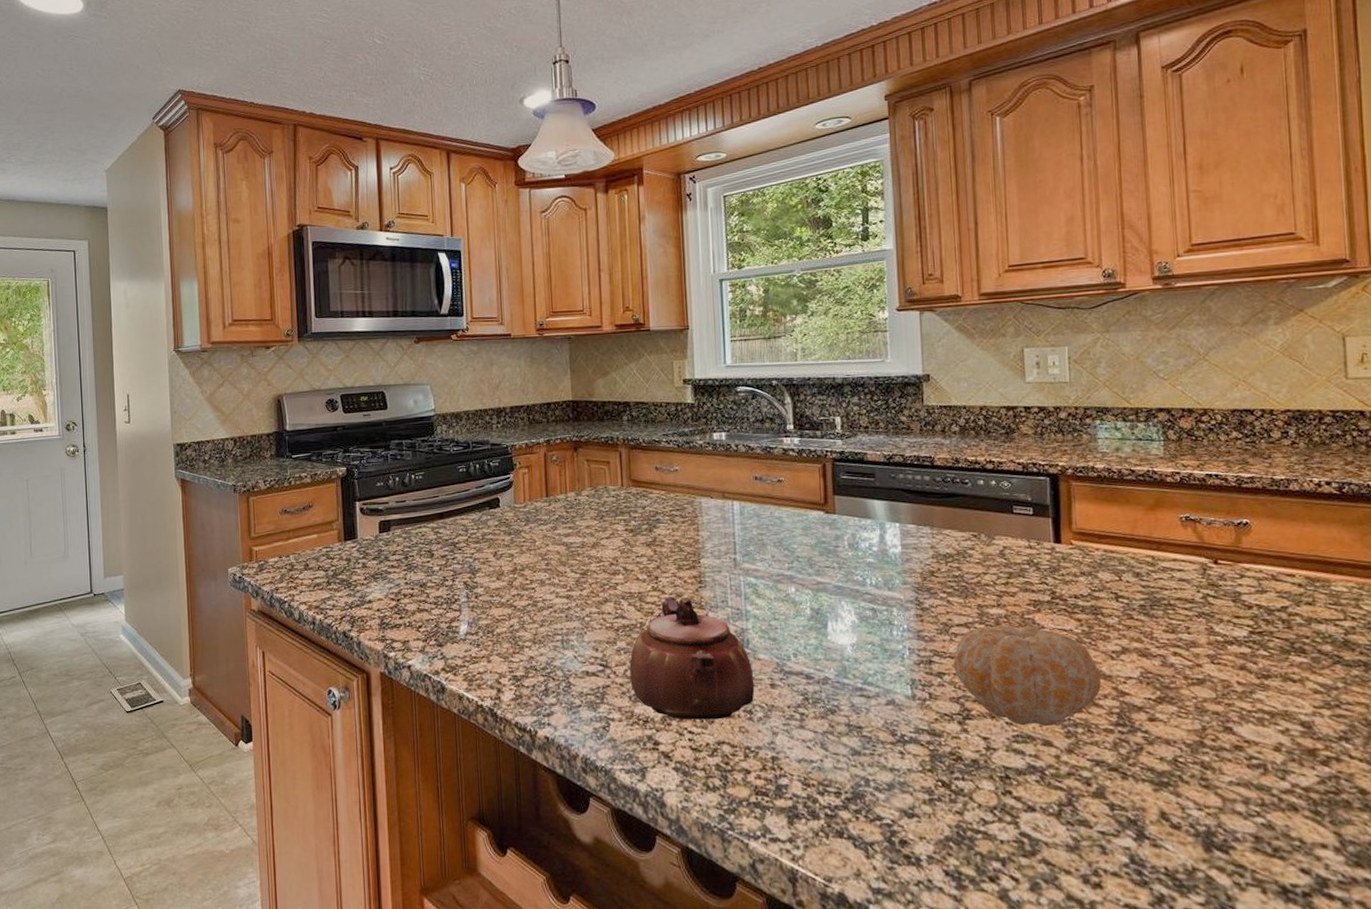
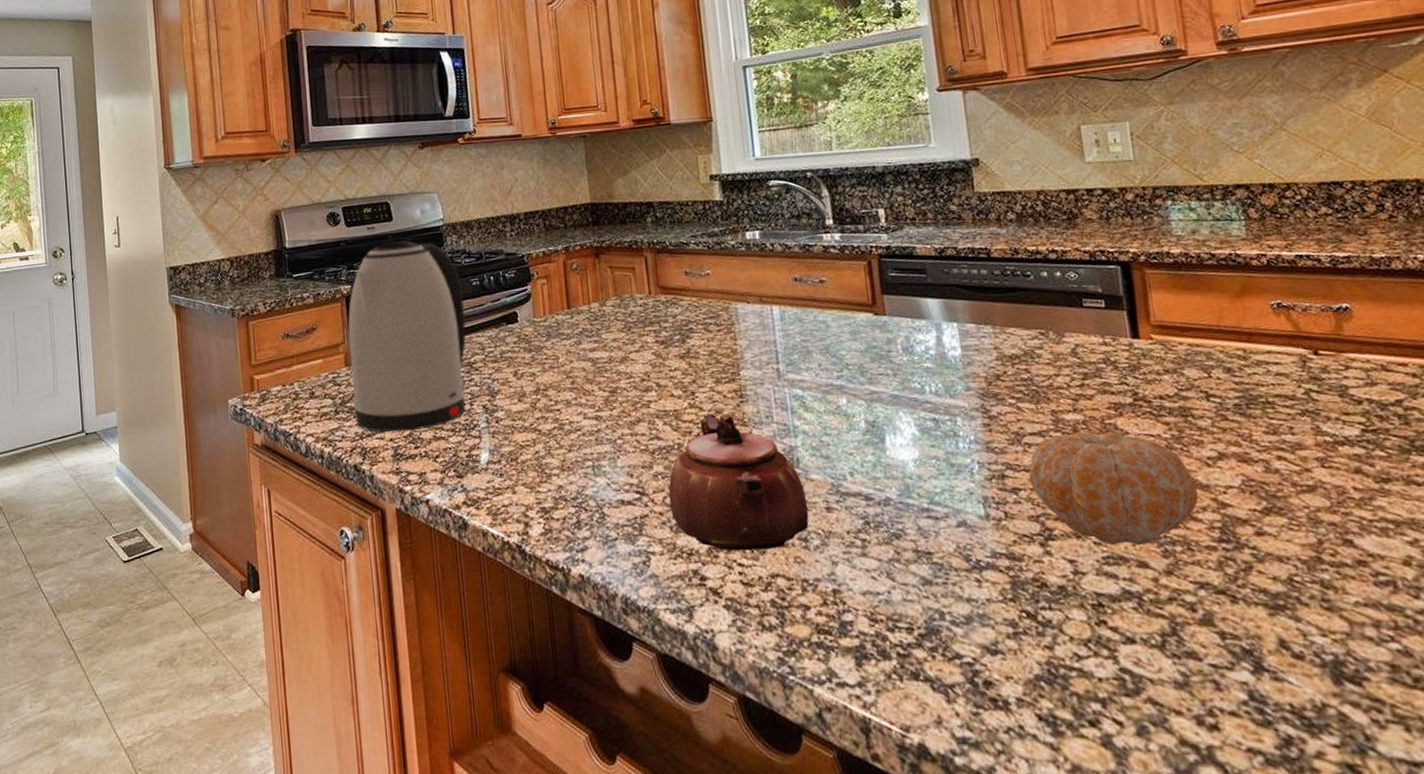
kettle: none [341,427,452,603] -> present [347,240,467,432]

